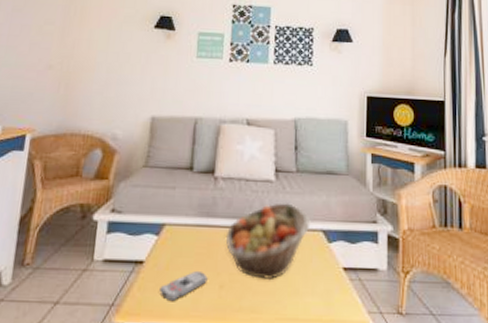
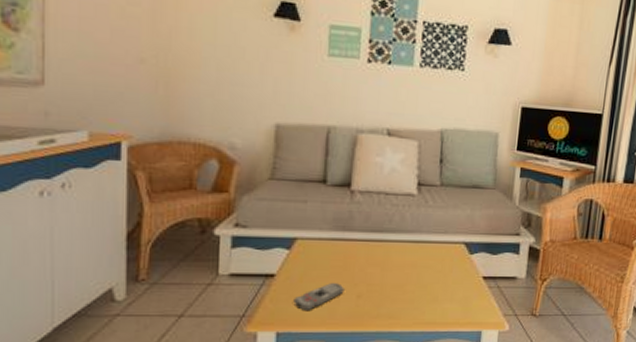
fruit basket: present [226,203,311,279] -> none [364,216,453,289]

